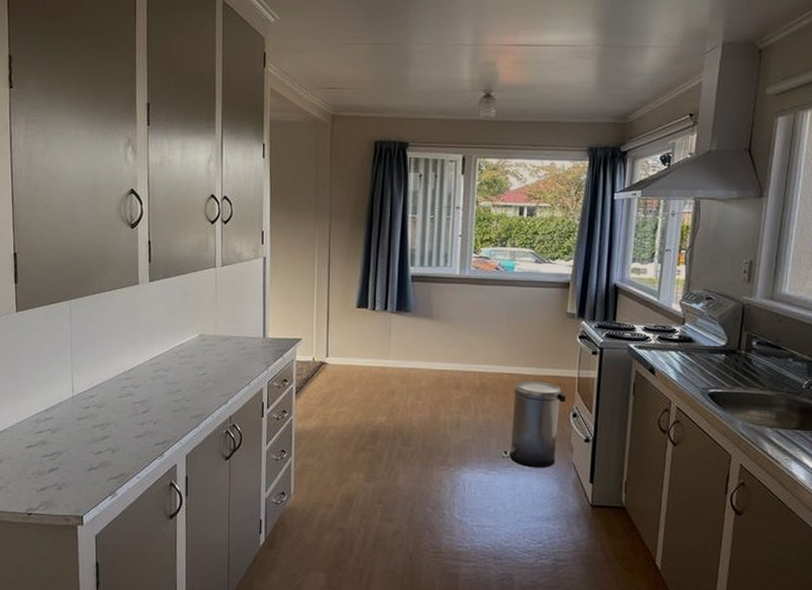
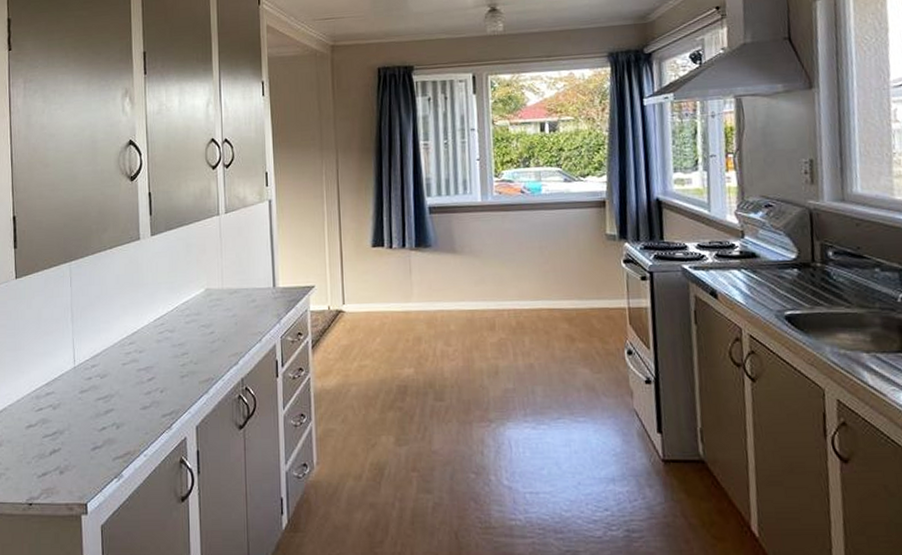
pedal bin: present [501,381,566,468] -> none [549,315,618,419]

